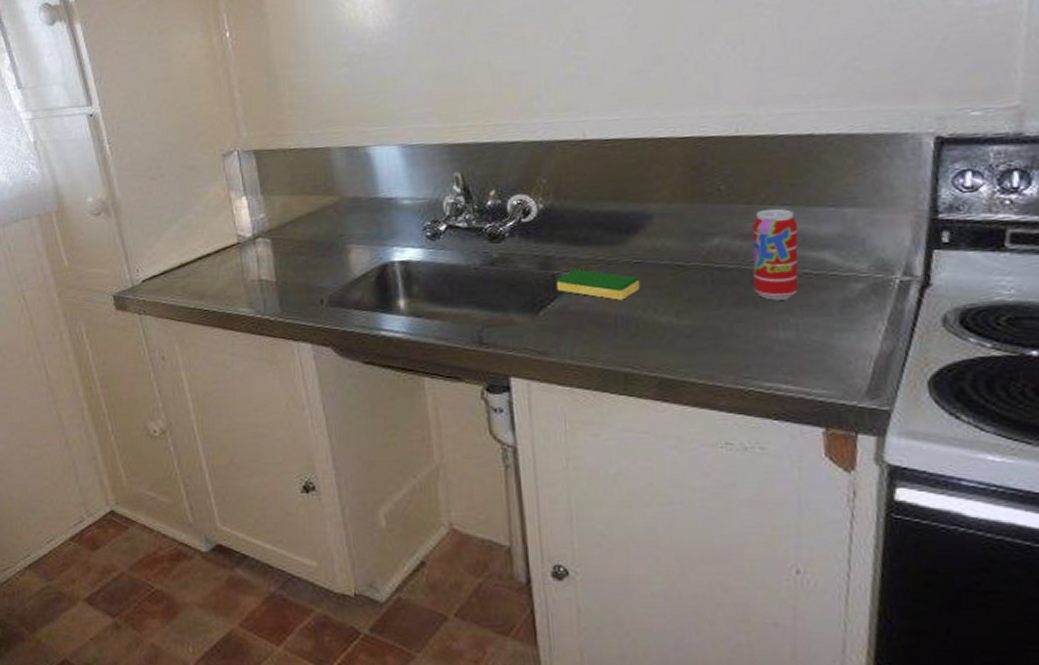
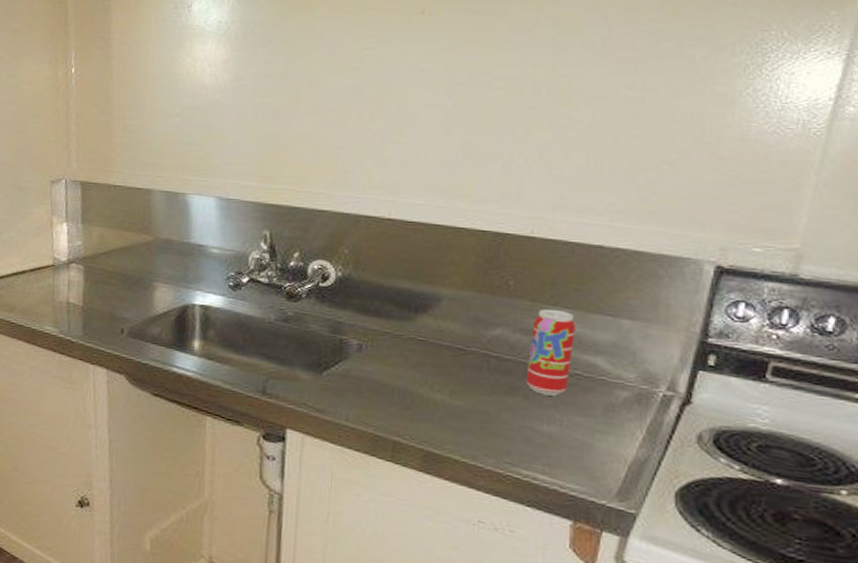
dish sponge: present [556,269,641,301] -> none [342,337,421,373]

